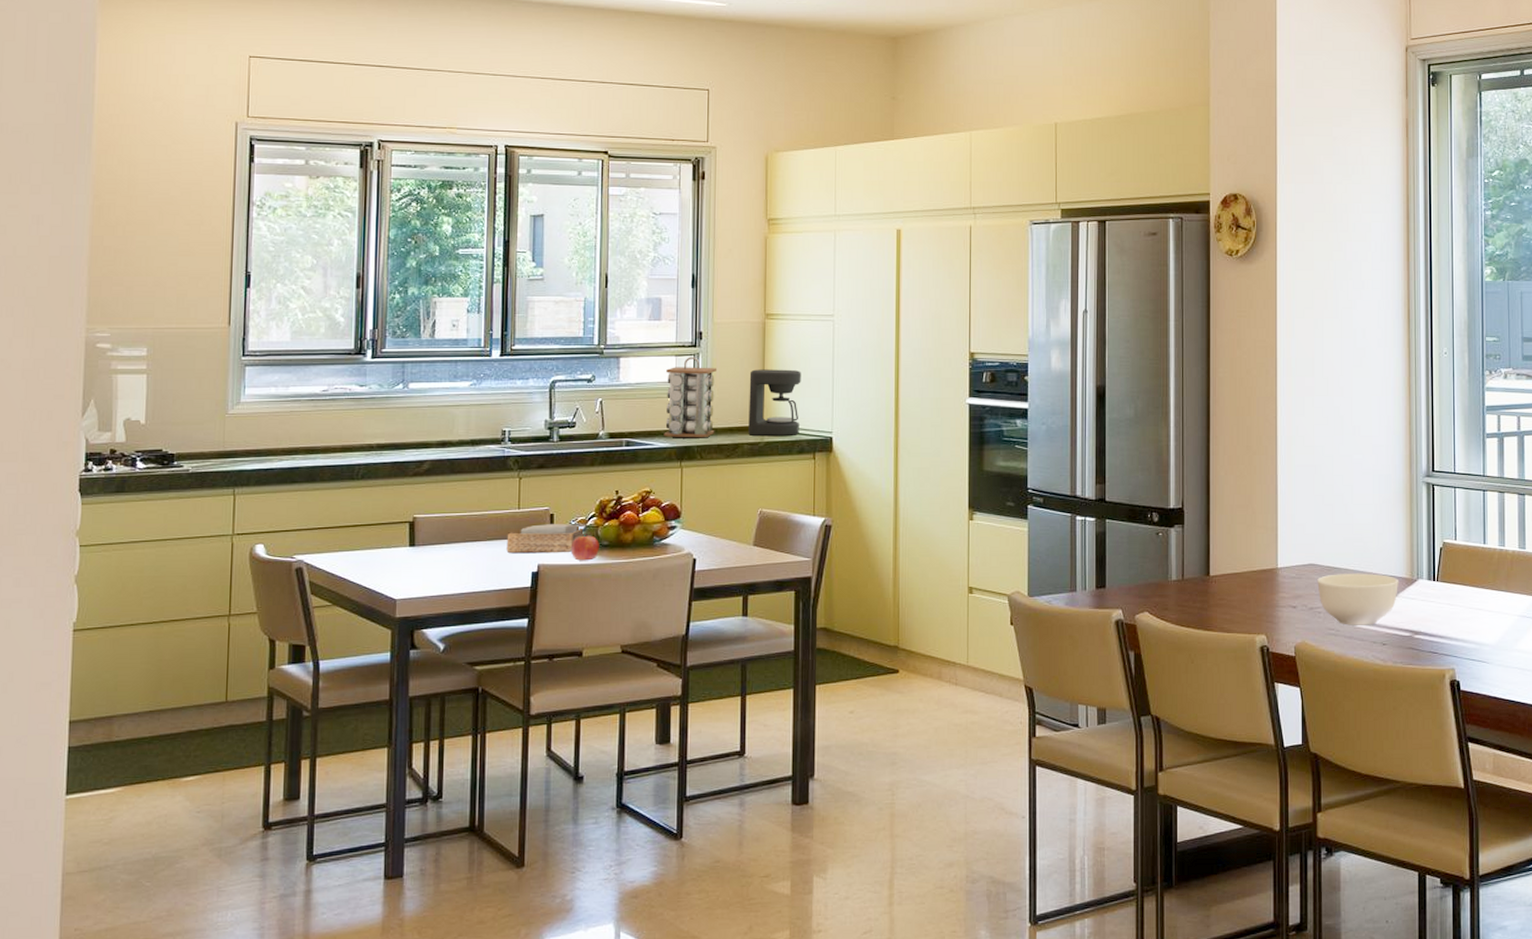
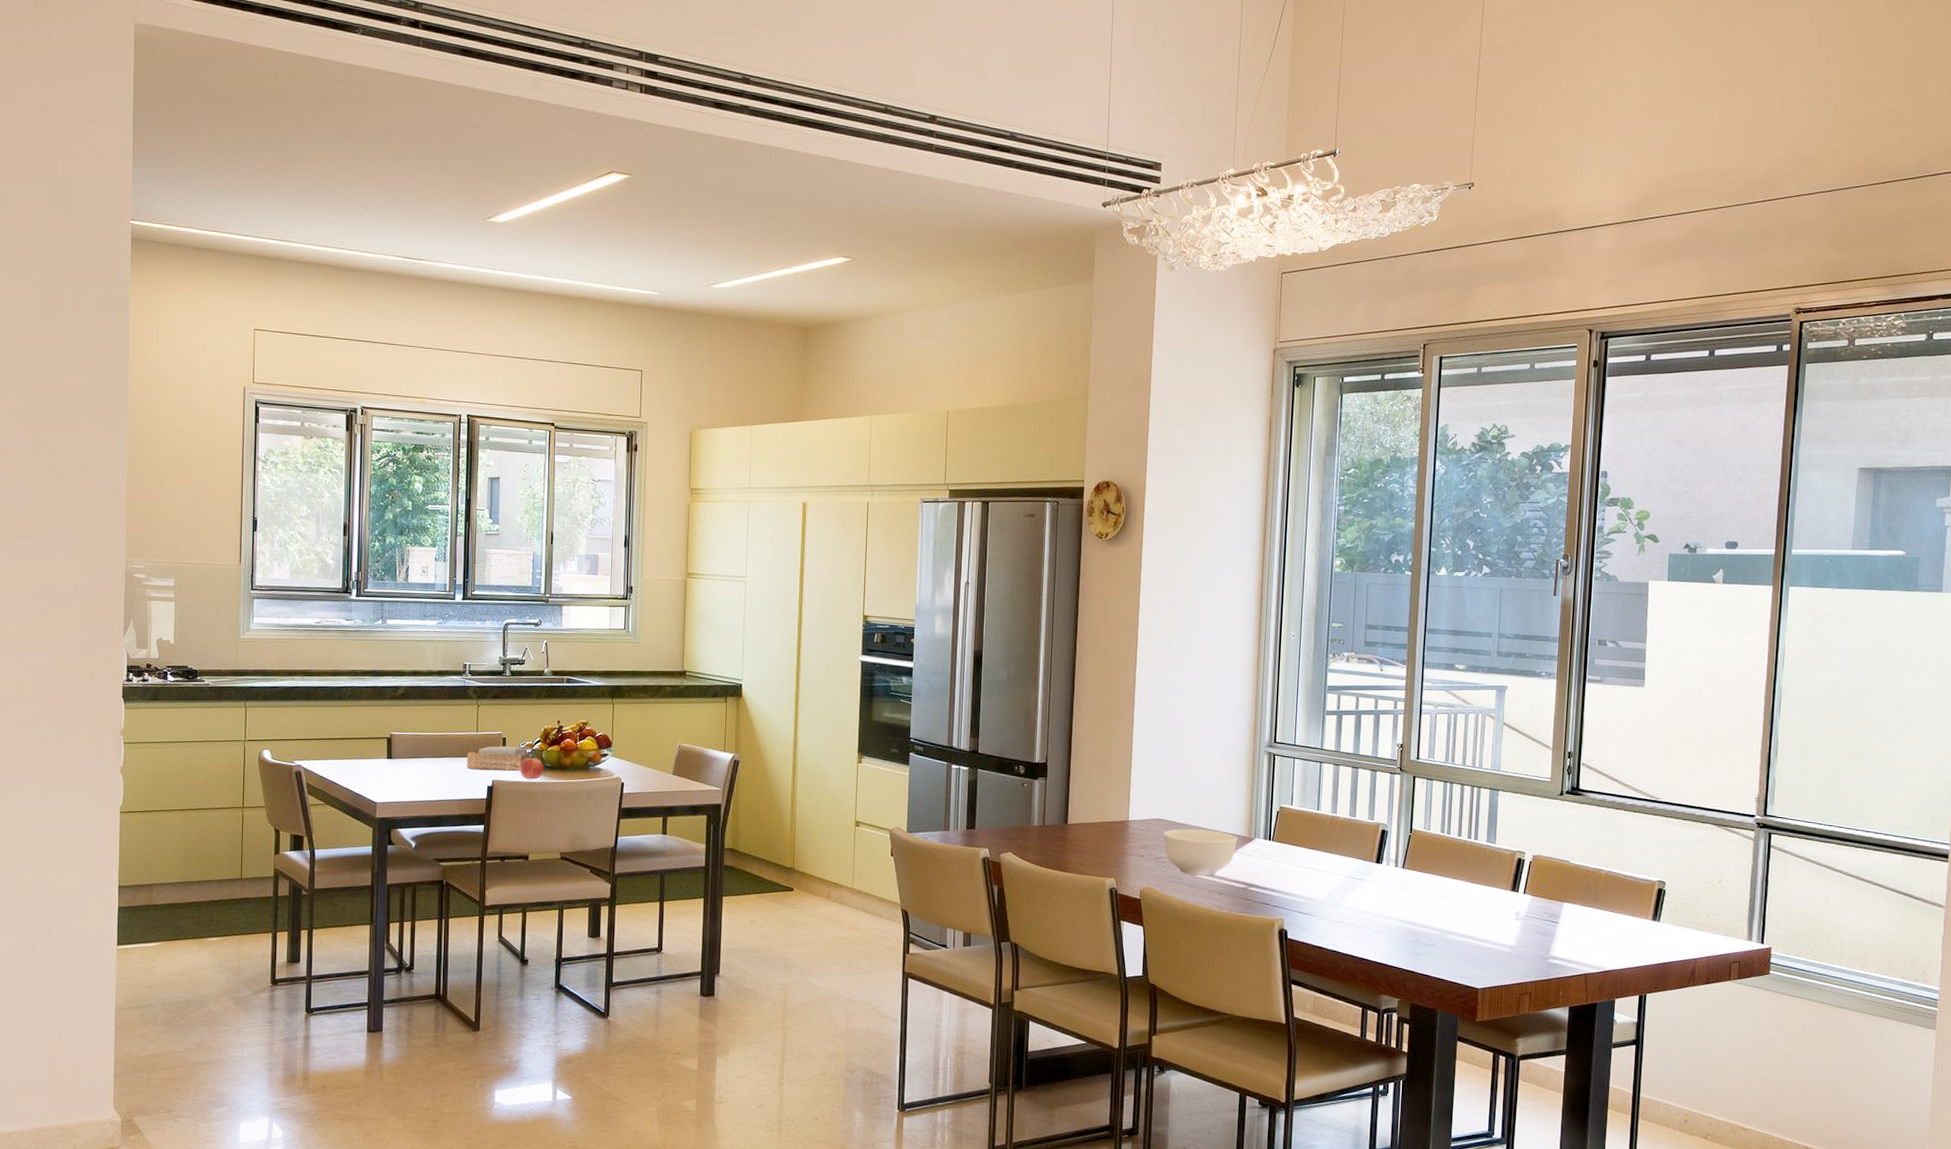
spice rack: present [664,357,718,438] -> none [598,608,645,680]
coffee maker: present [748,369,801,437] -> none [670,621,717,682]

